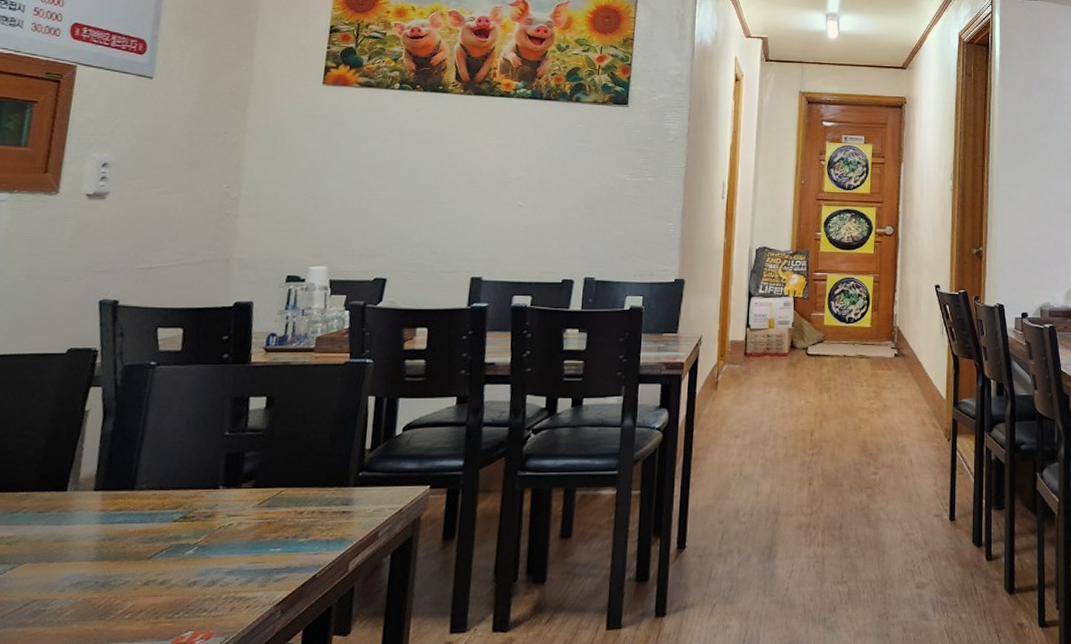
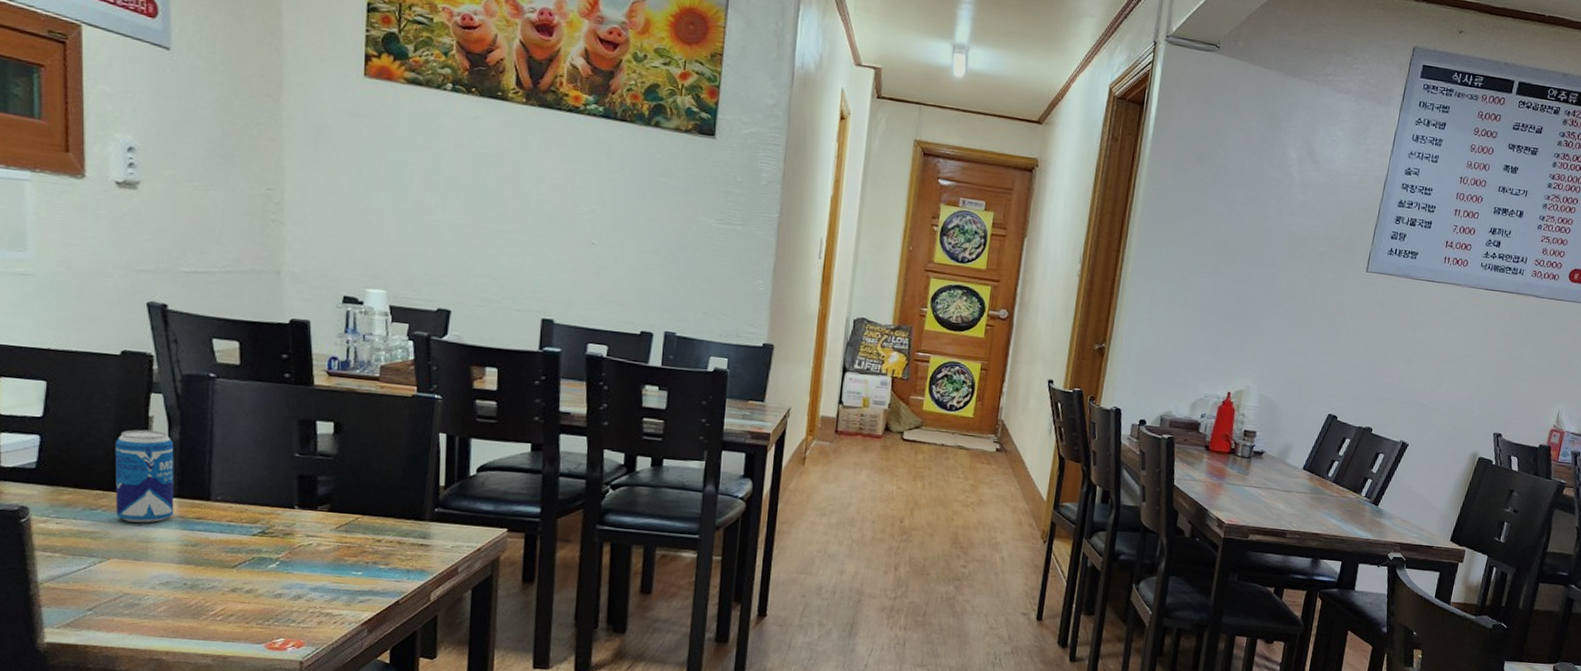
beverage can: none [36,424,106,522] -> present [116,429,174,523]

